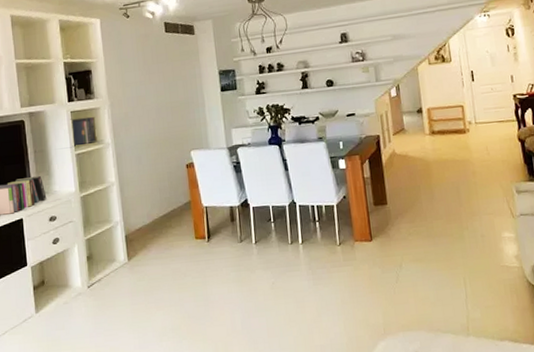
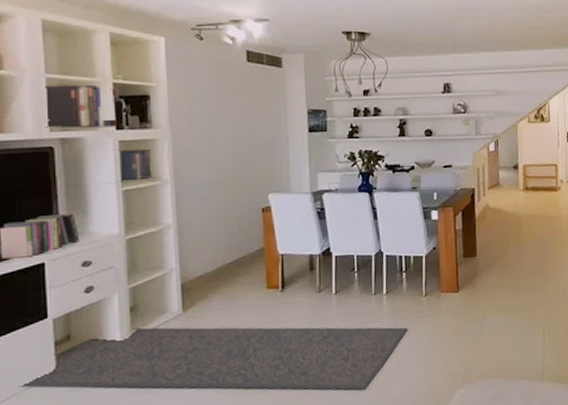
rug: none [9,274,325,339] -> present [17,327,408,391]
books: none [16,65,70,105] -> present [45,84,118,128]

